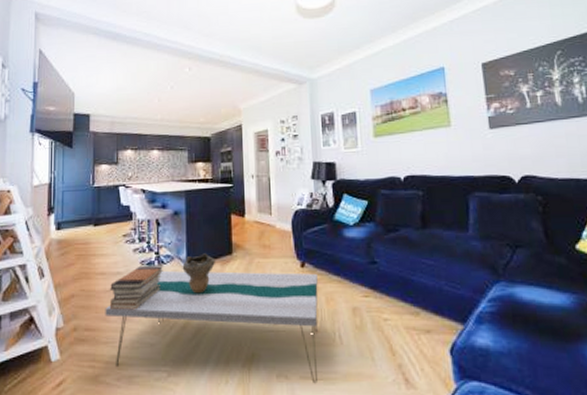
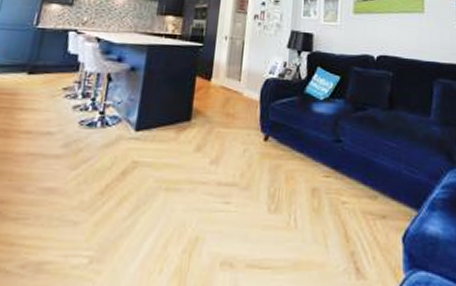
coffee table: present [105,271,319,384] -> none [21,135,280,273]
book stack: present [109,266,163,310] -> none [30,127,107,179]
decorative bowl: present [182,253,216,294] -> none [129,117,171,164]

